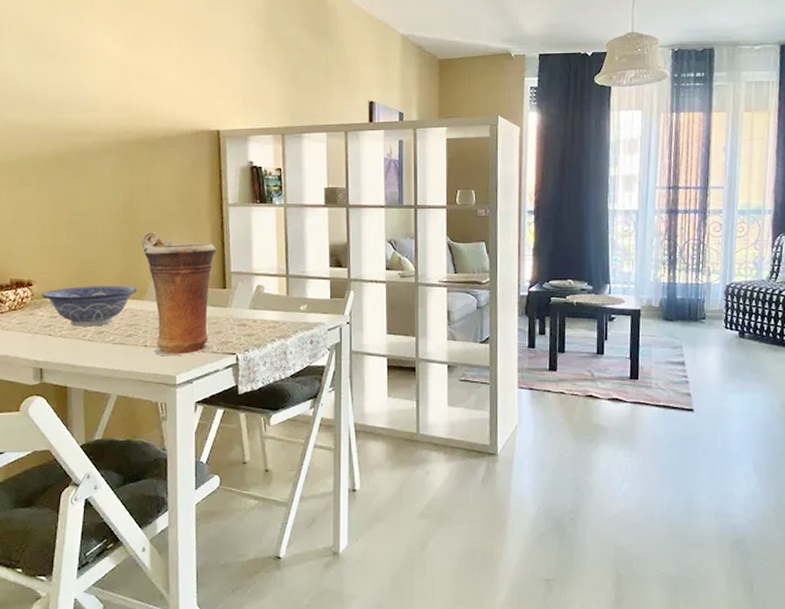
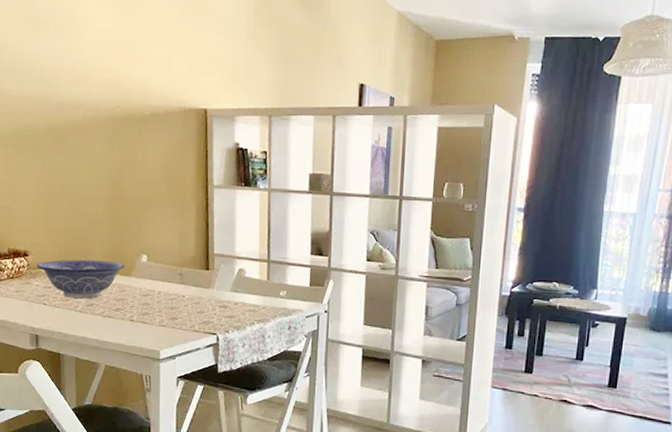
vase: present [140,231,216,357] -> none [128,209,201,332]

